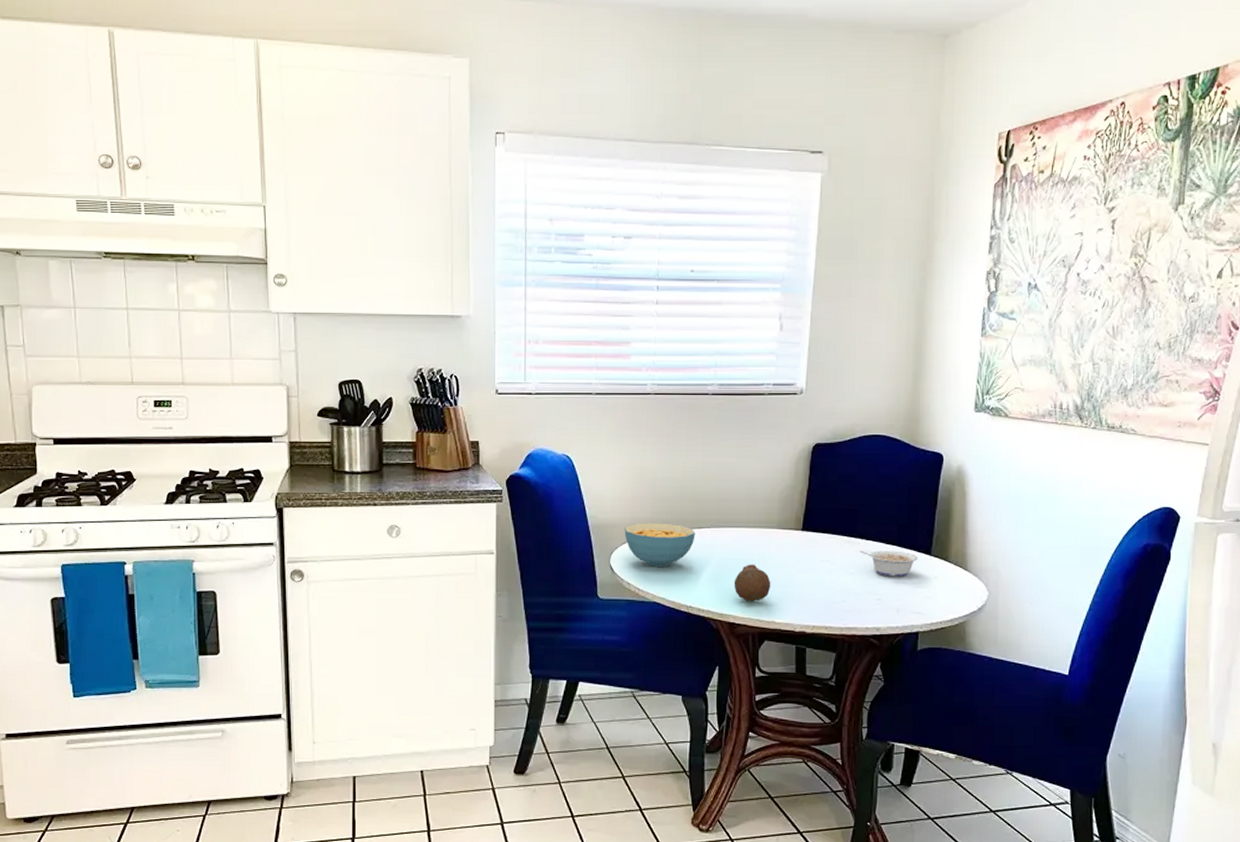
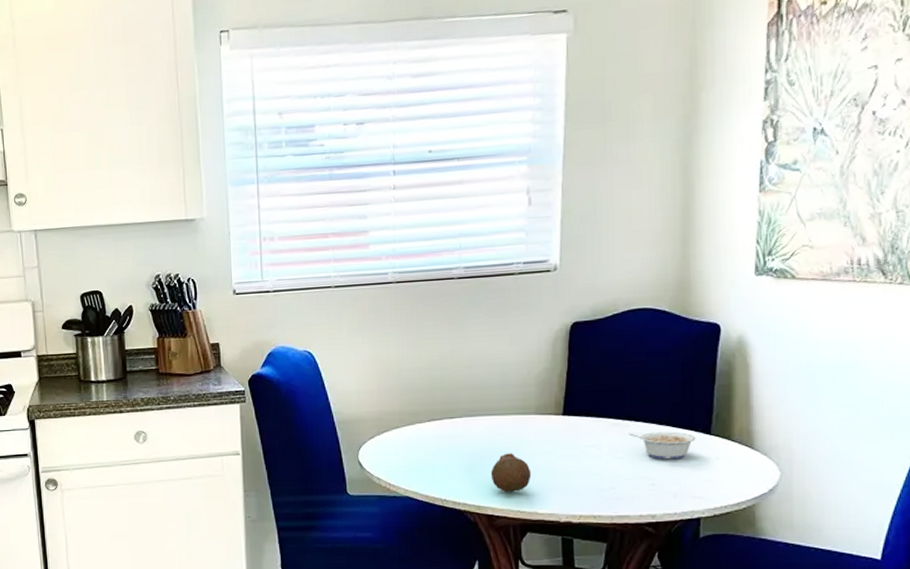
cereal bowl: present [624,523,695,567] -> none [371,415,447,460]

